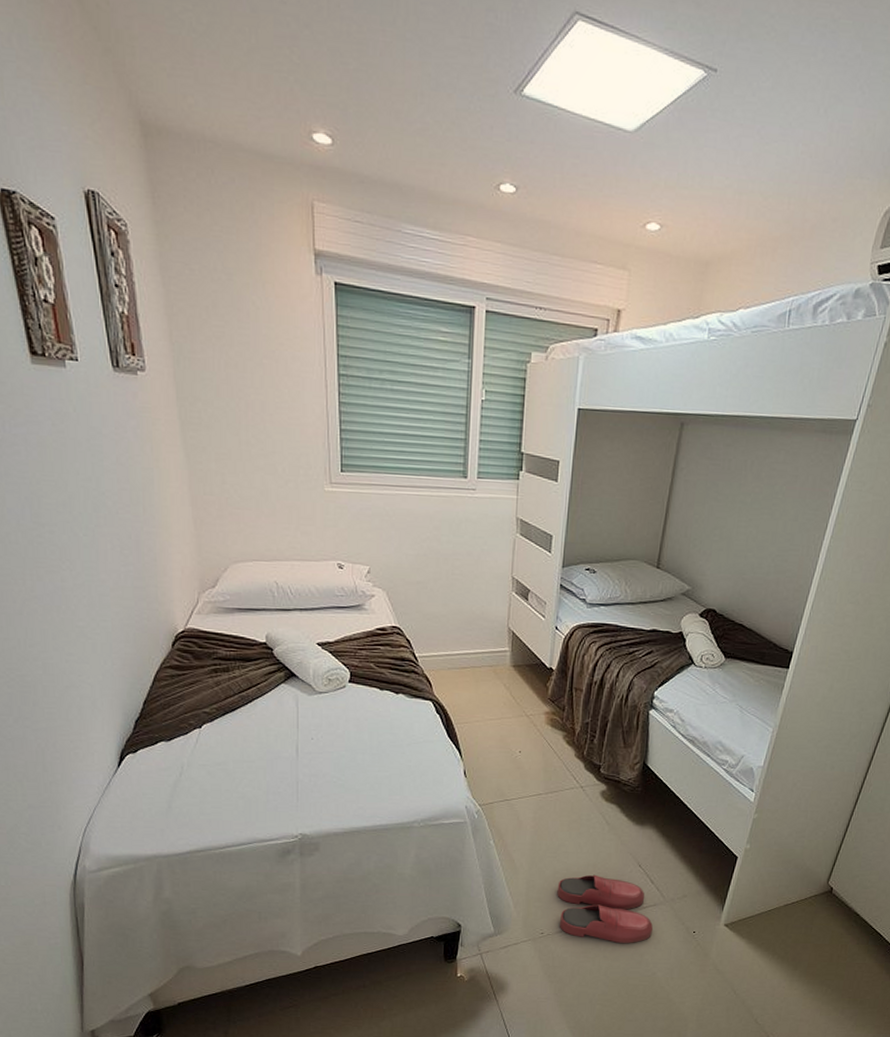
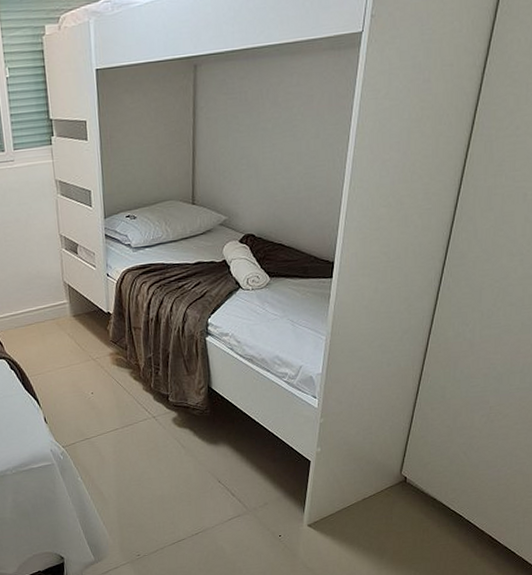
slippers: present [557,874,653,944] -> none [146,495,241,556]

